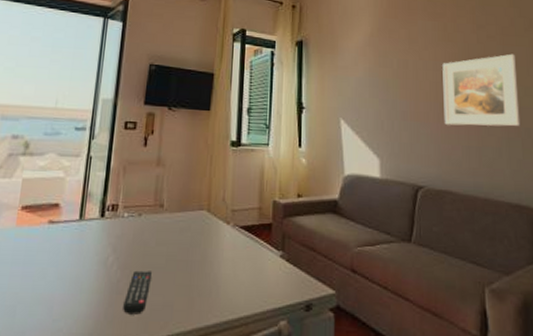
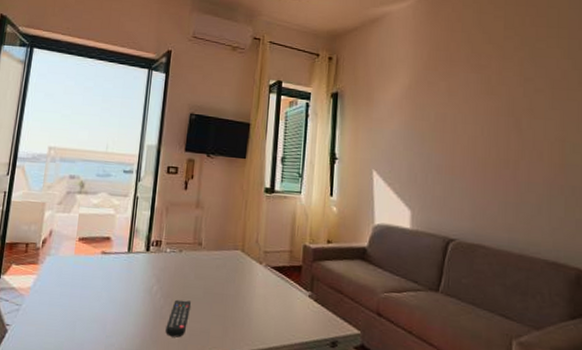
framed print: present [442,53,521,127] -> none [481,108,566,184]

